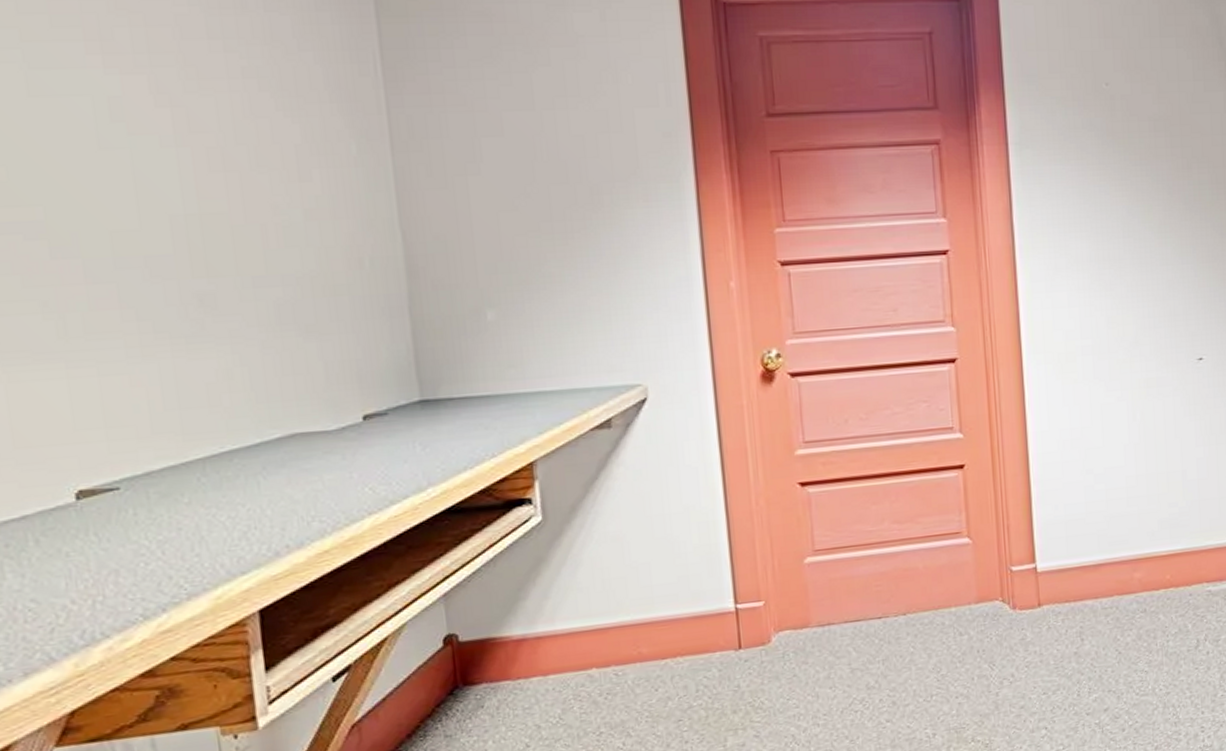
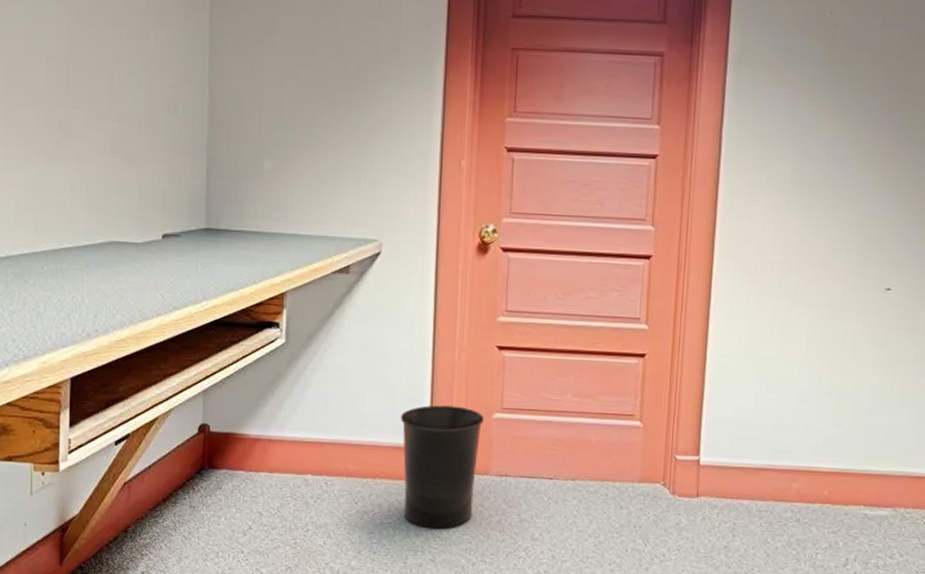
waste bin: none [696,557,797,702] -> present [400,405,484,529]

